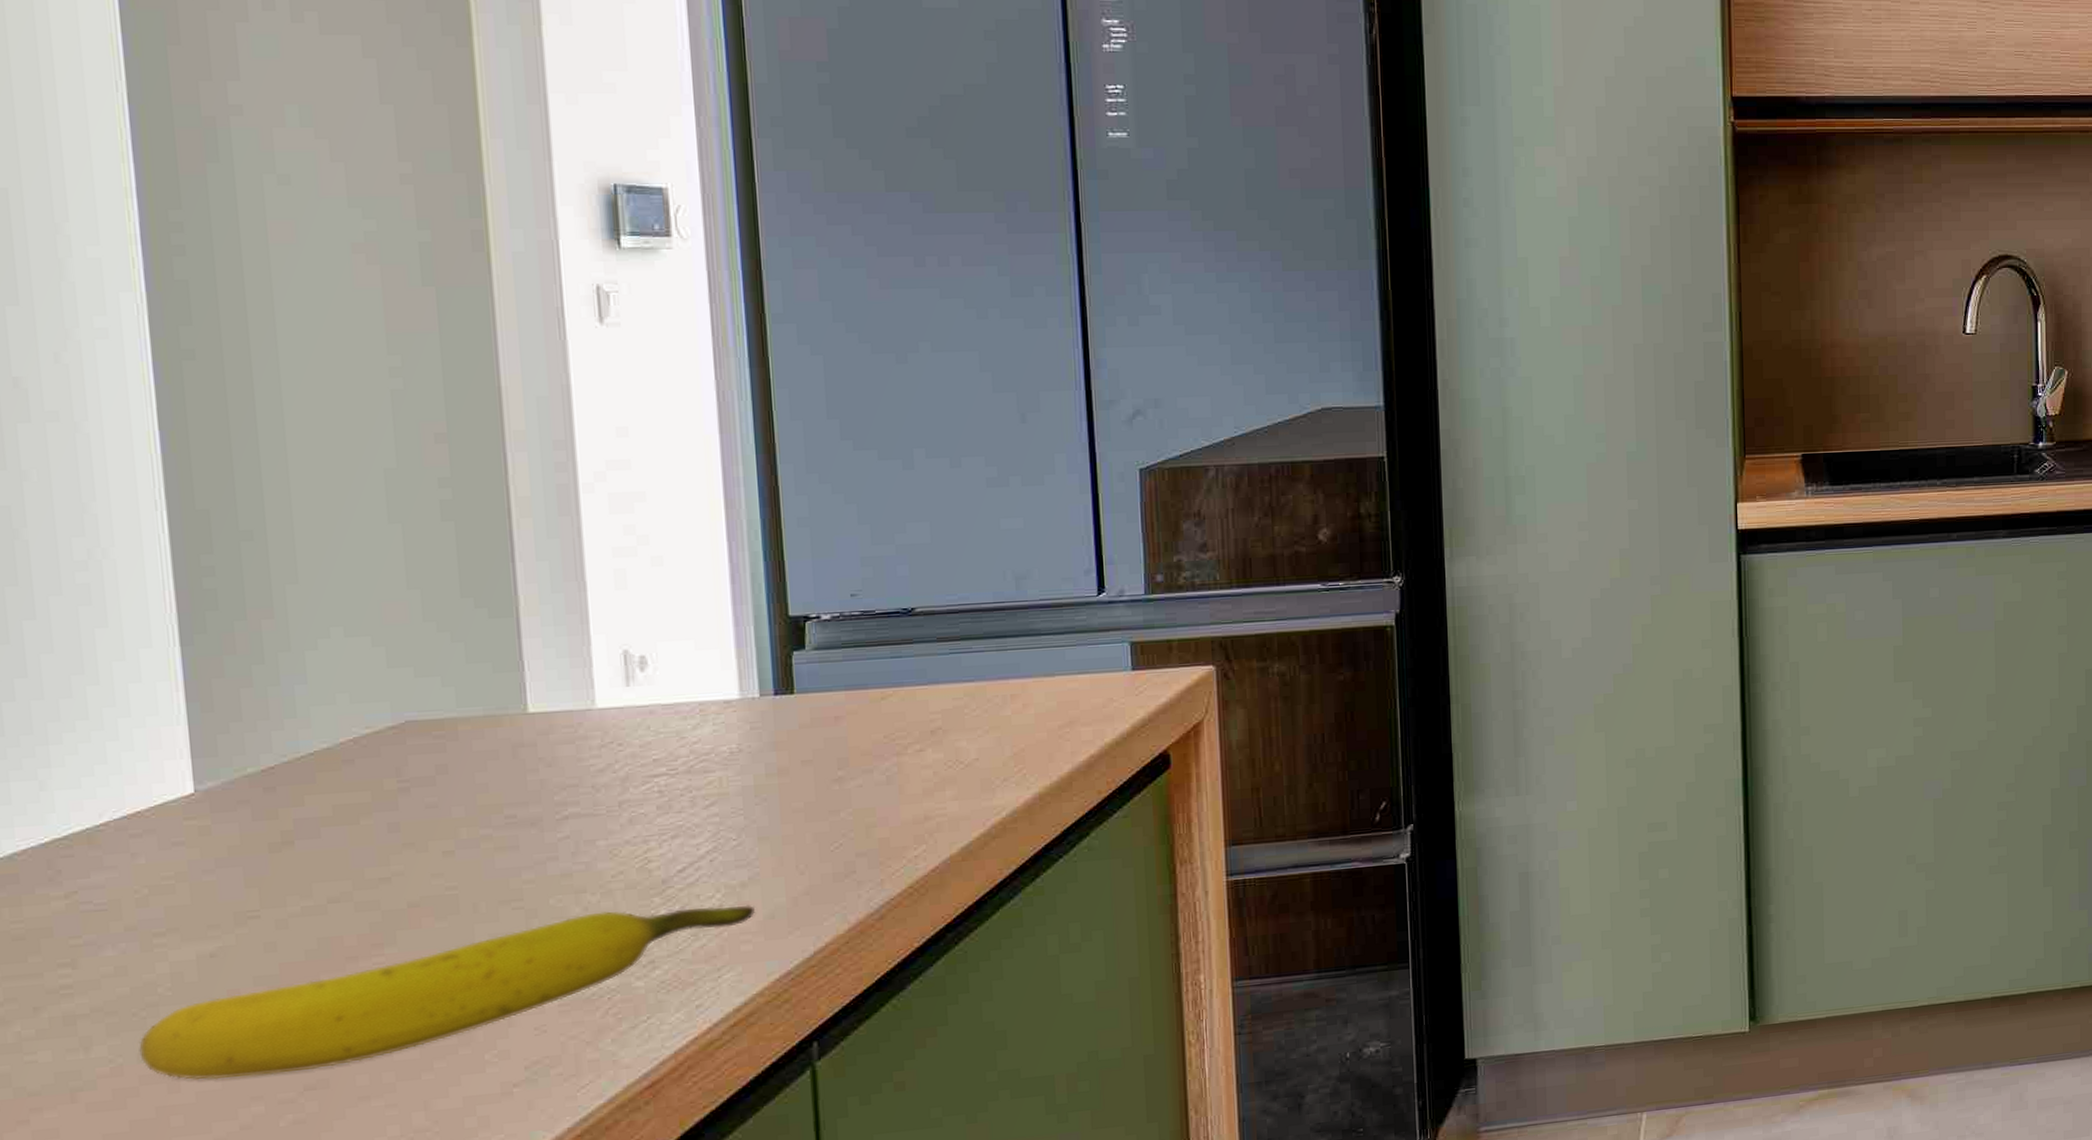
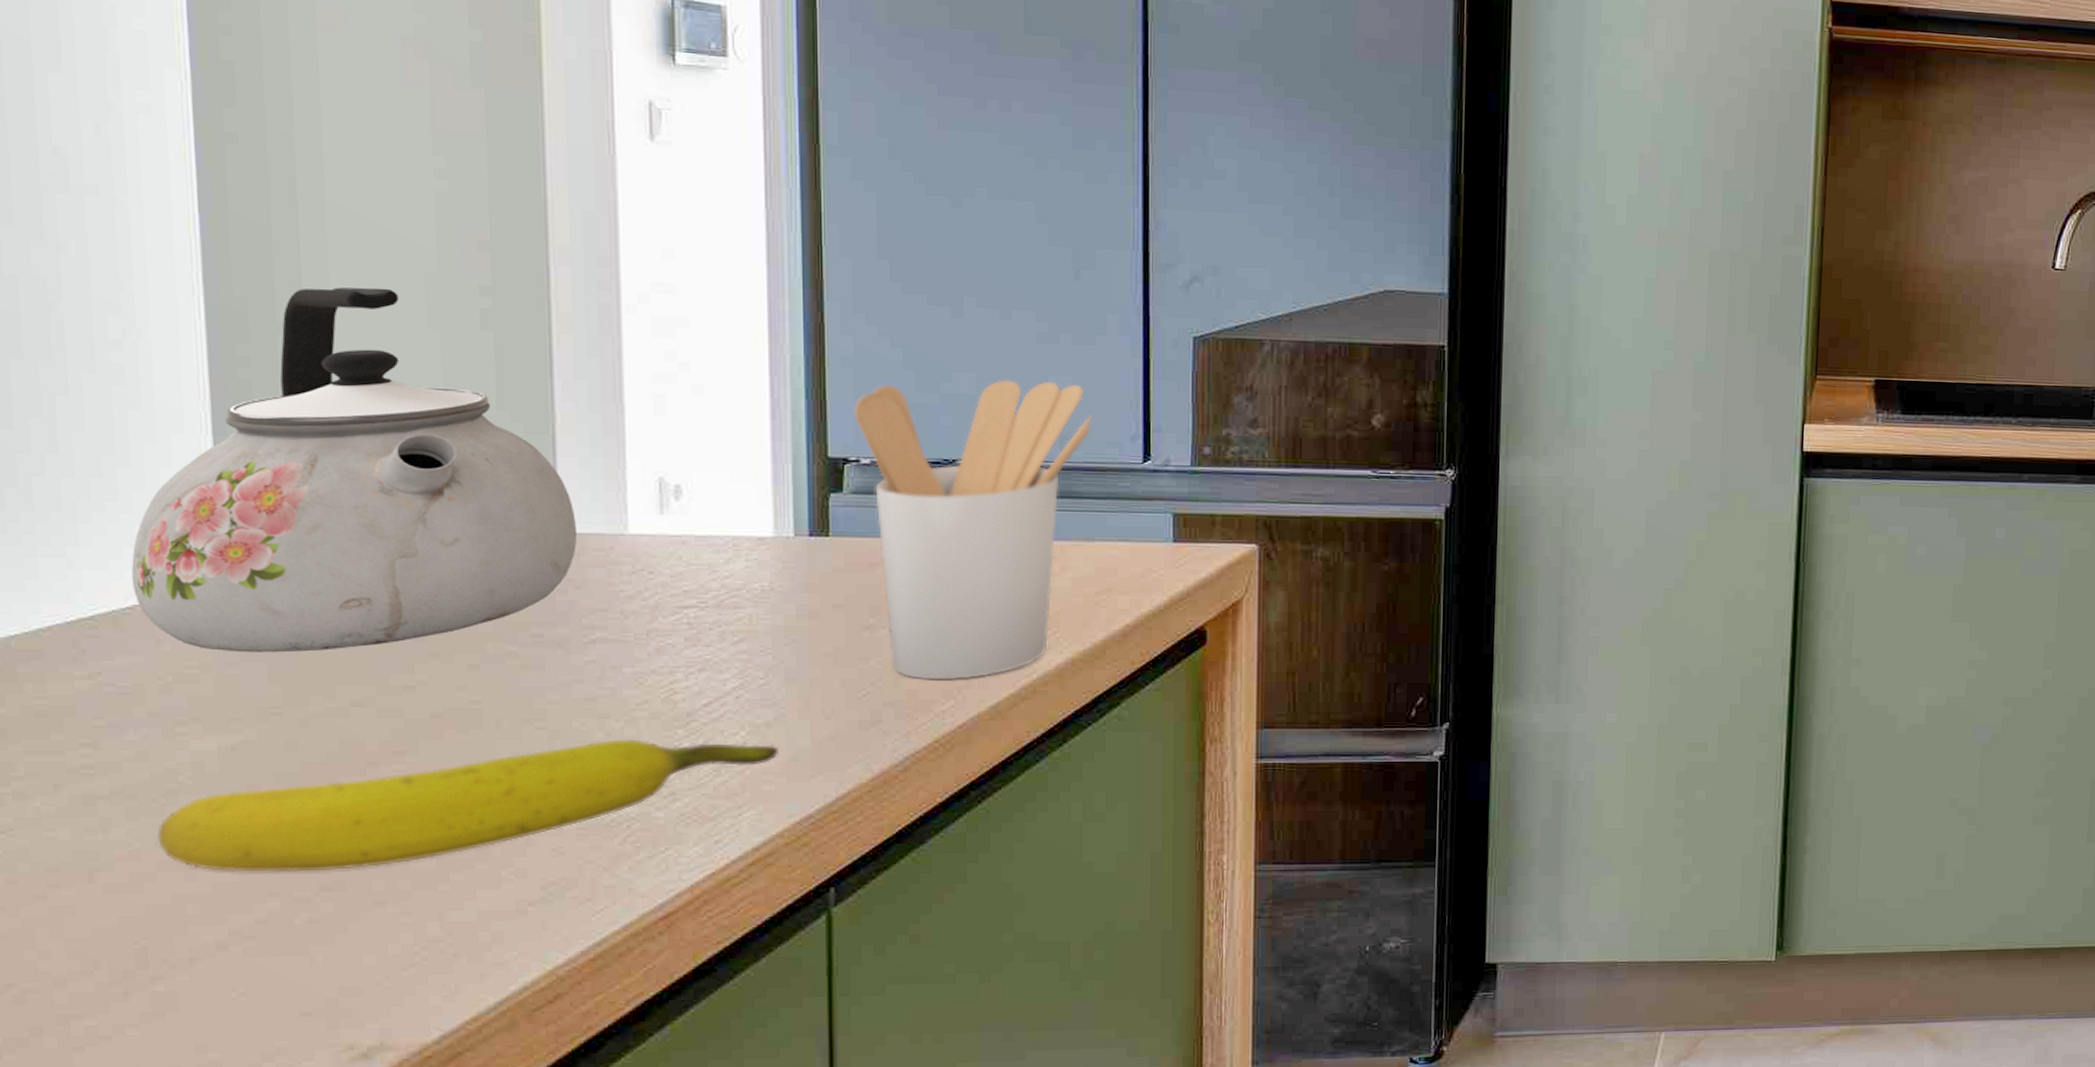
kettle: none [104,488,546,860] -> present [131,287,578,653]
utensil holder: none [811,524,1047,828] -> present [853,379,1094,681]

